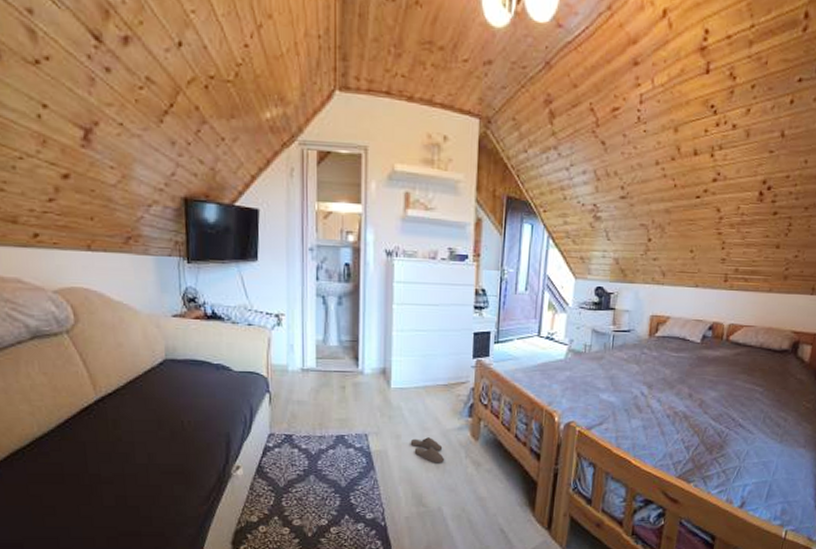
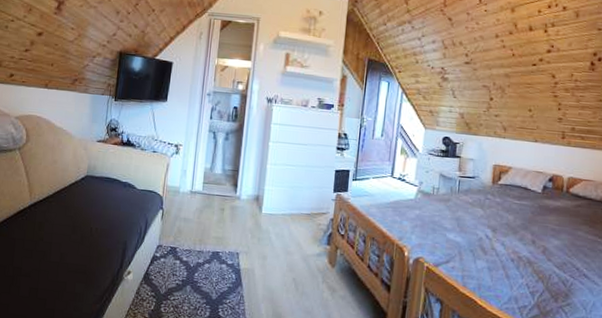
slippers: present [410,437,445,463] -> none [274,260,304,286]

